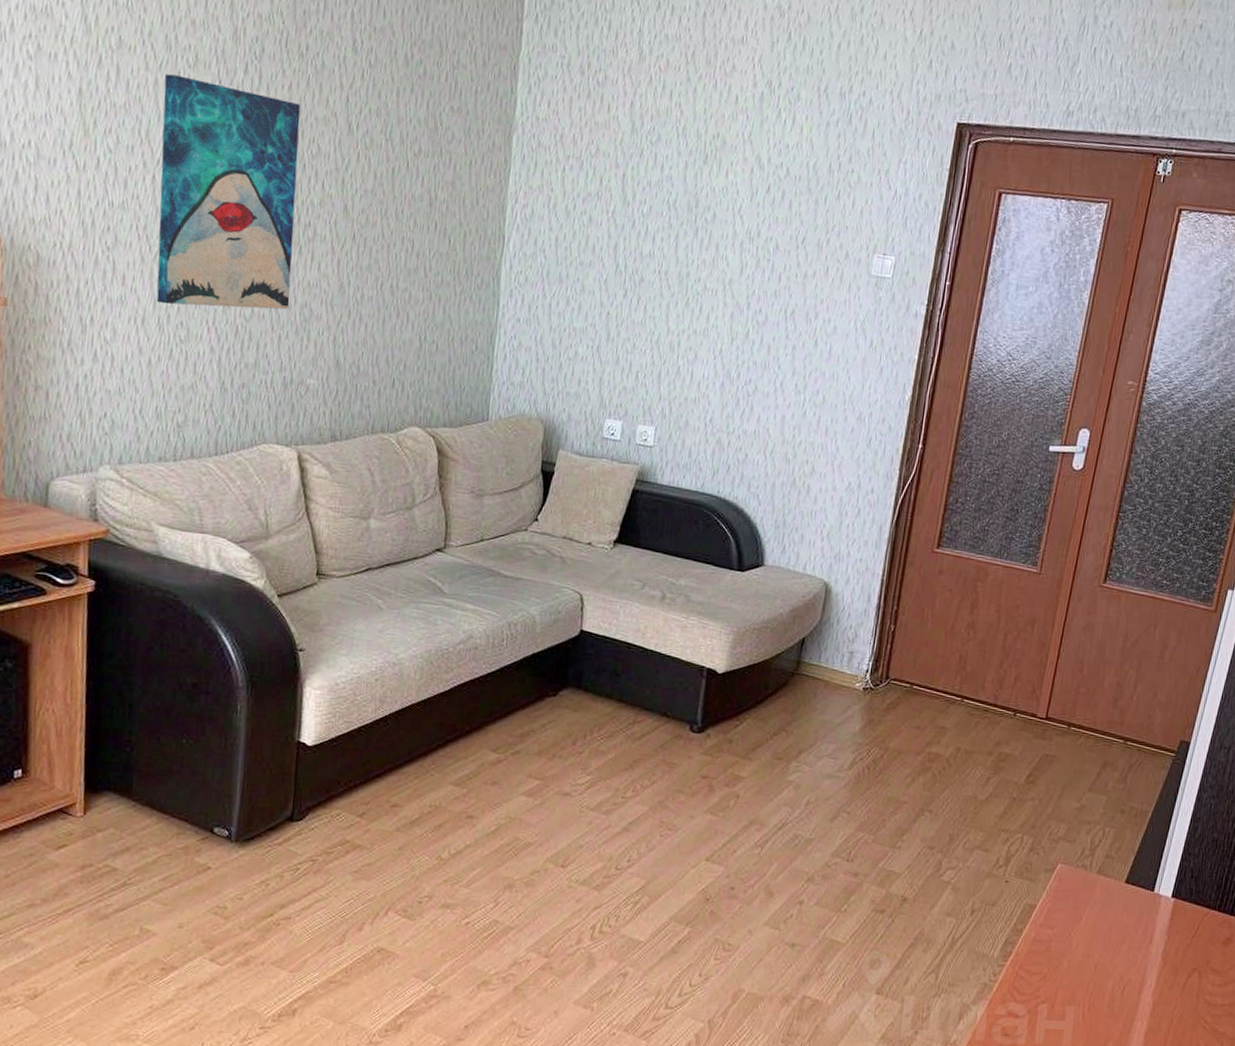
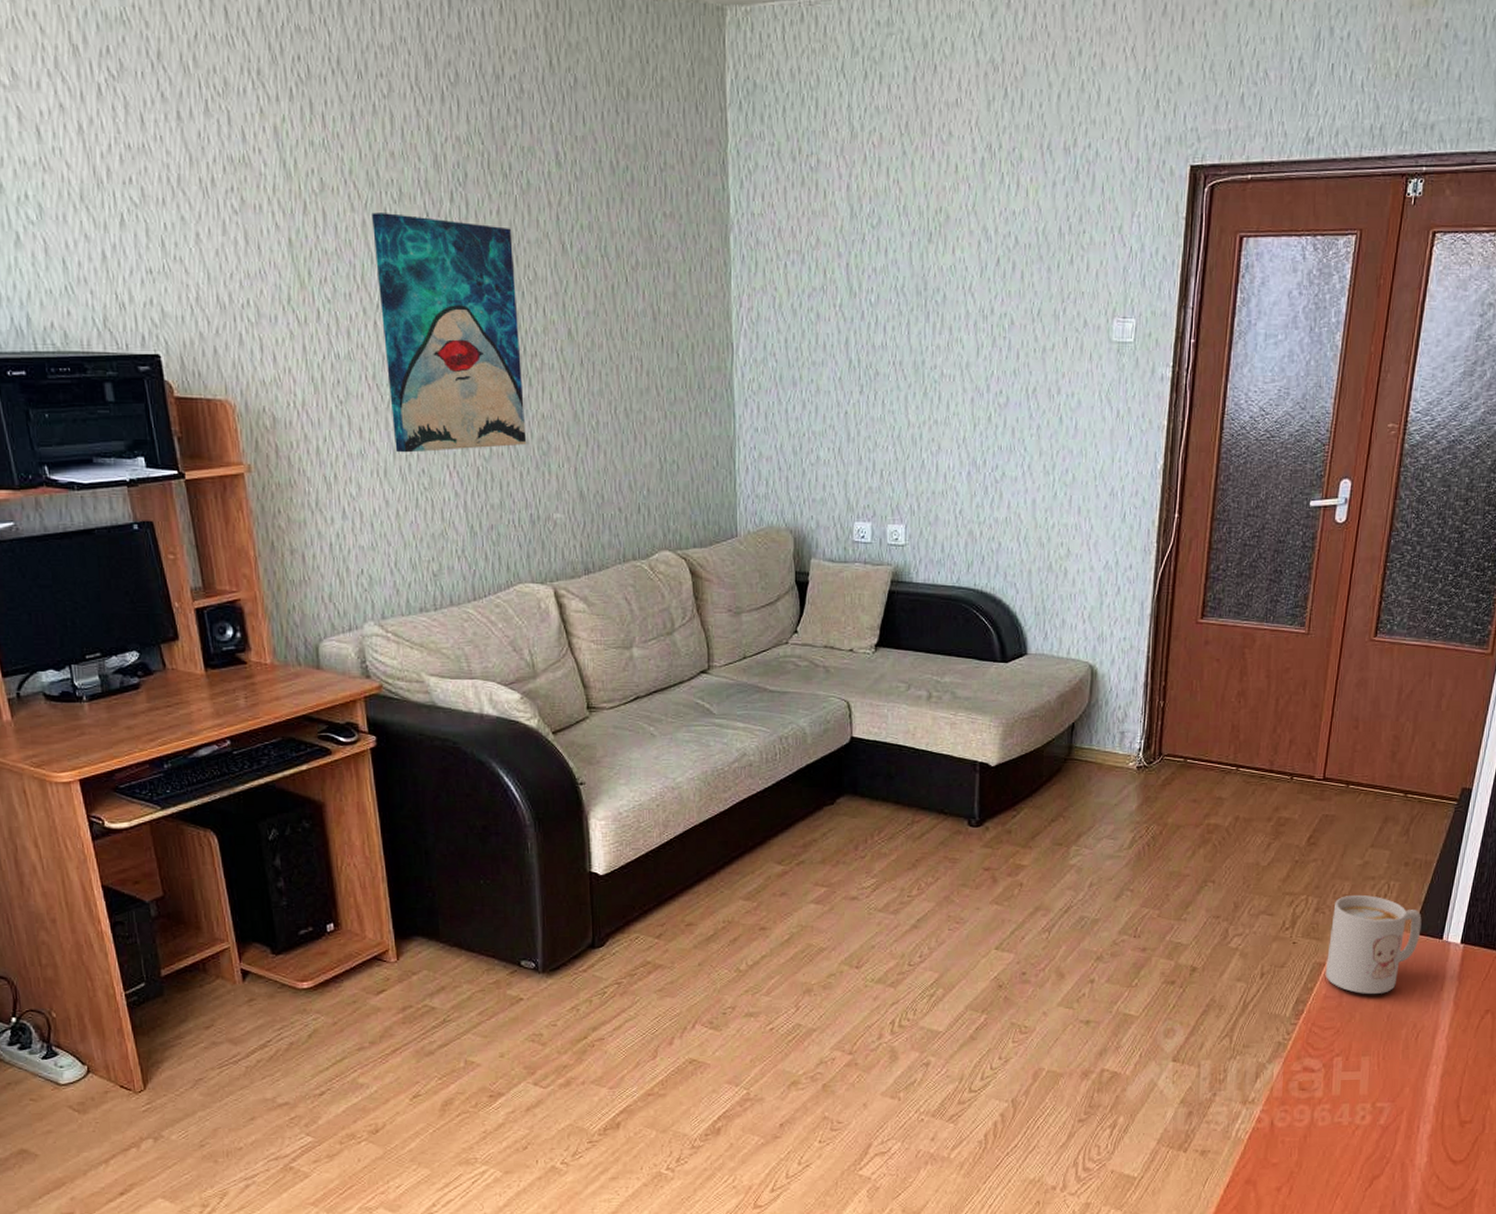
mug: none [1035,837,1135,942] -> present [1325,894,1422,994]

